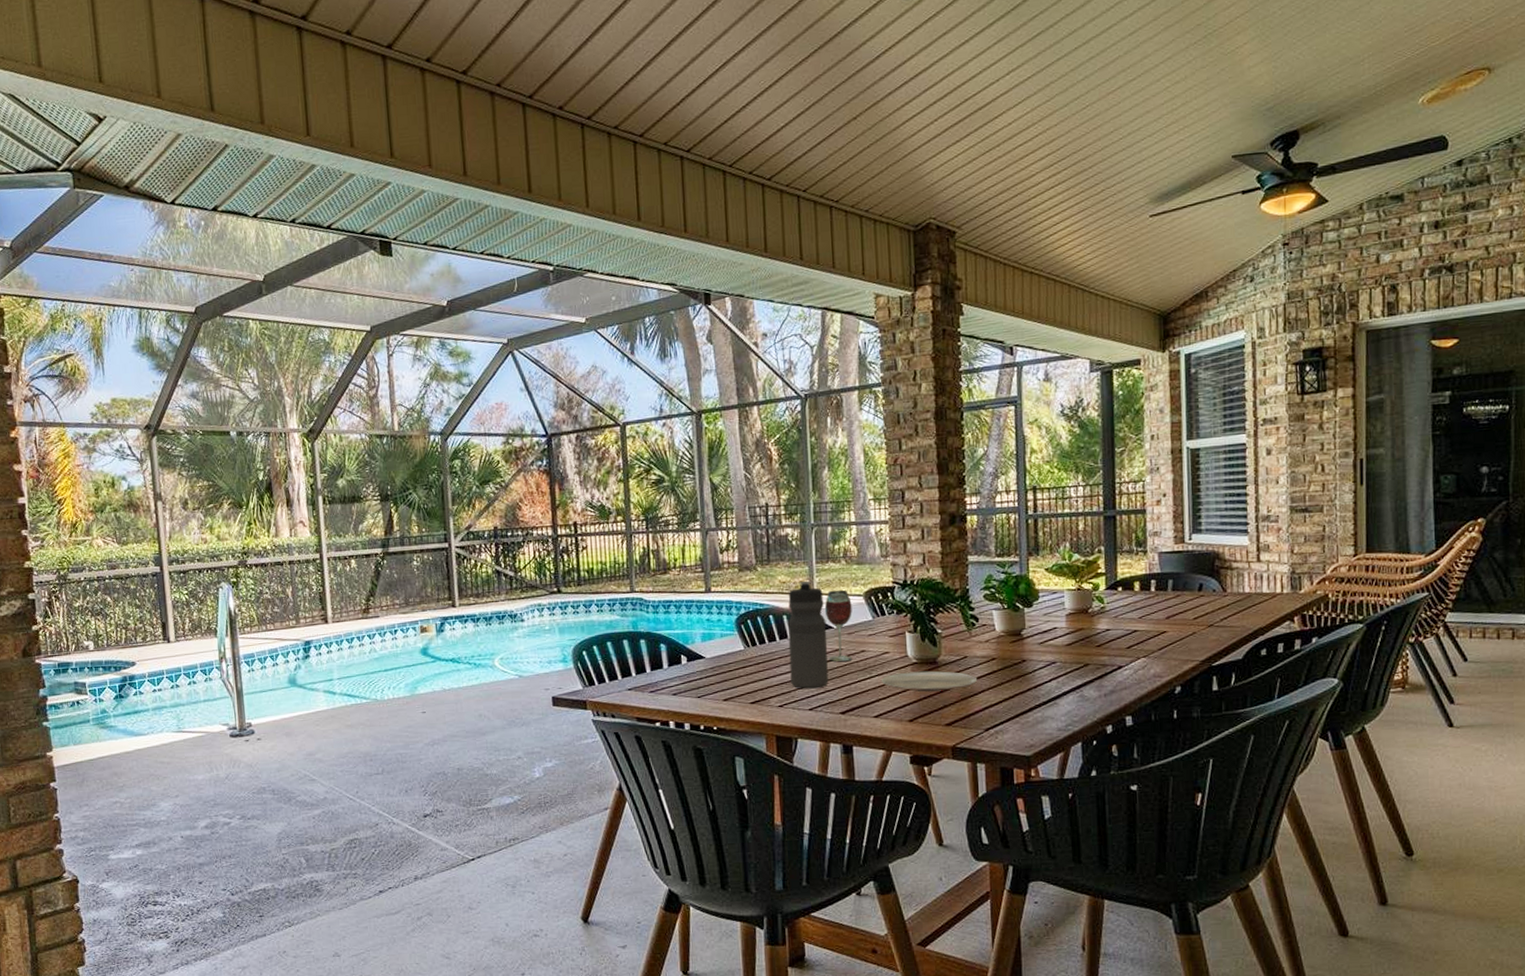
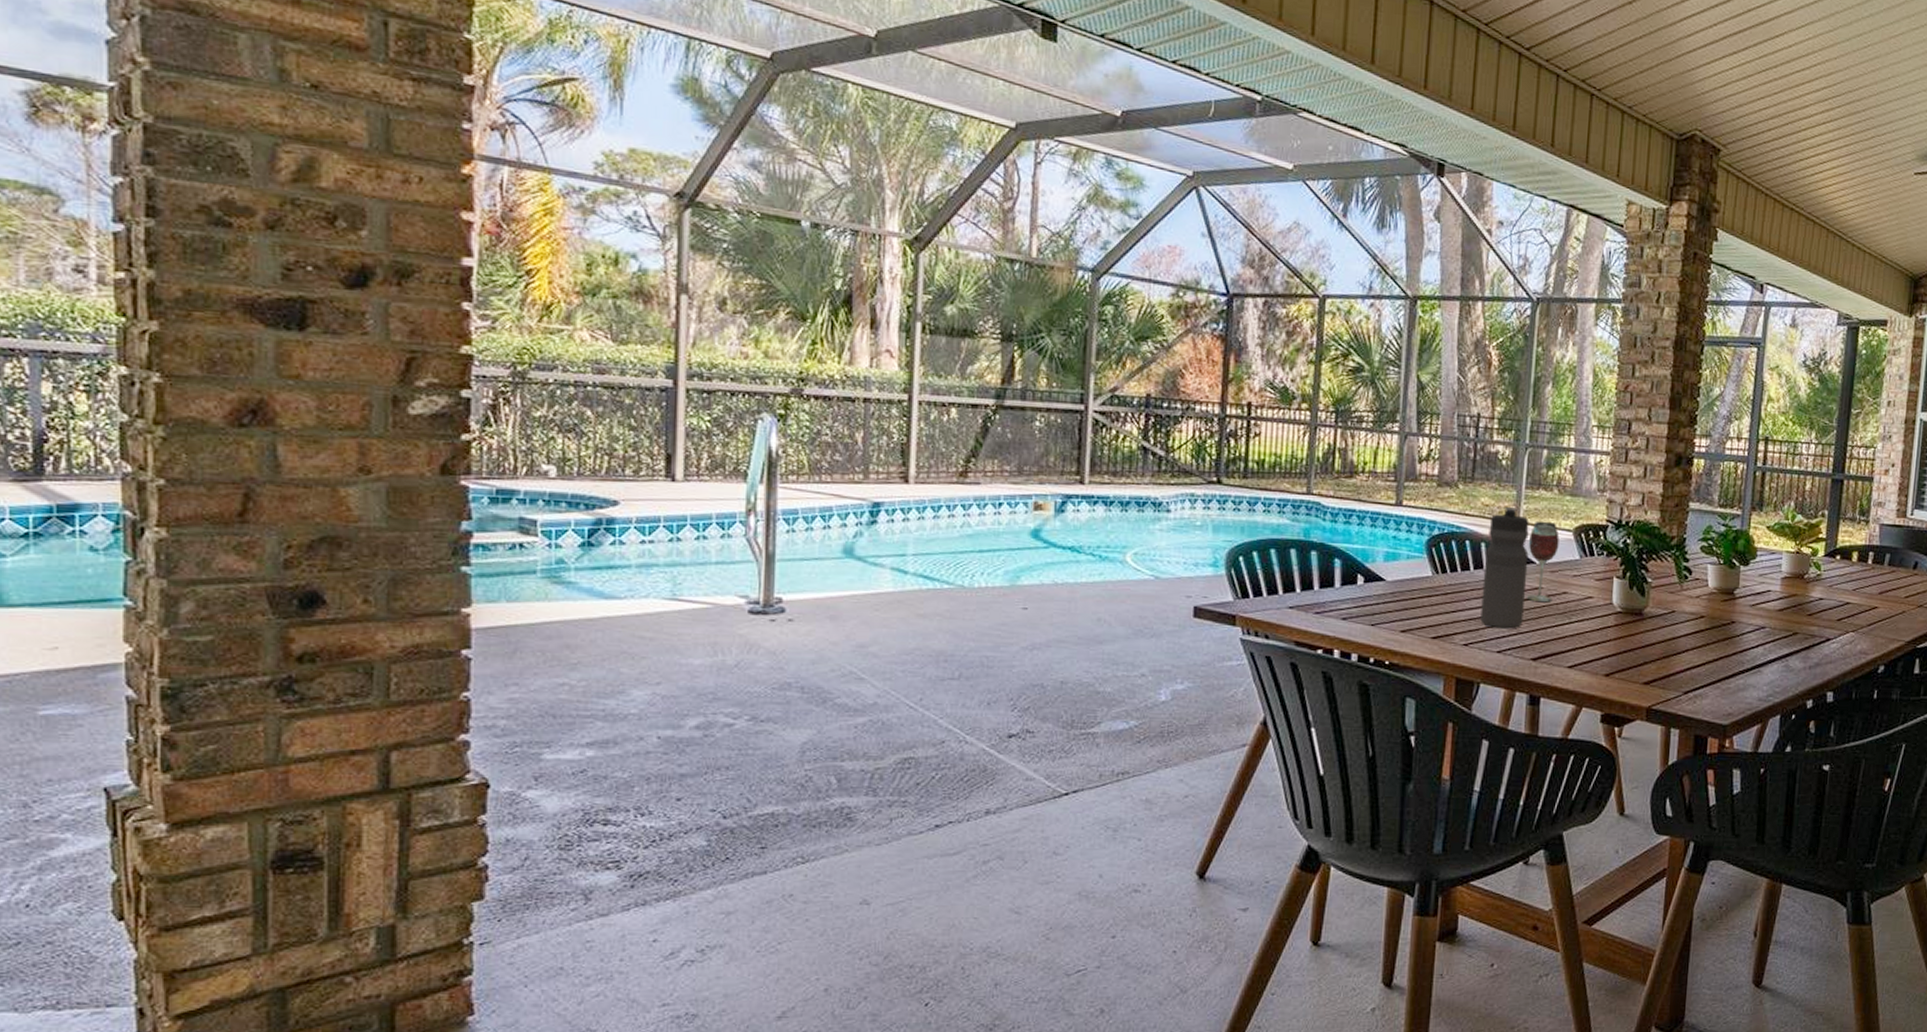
plate: present [880,670,978,692] -> none [1580,621,1683,646]

